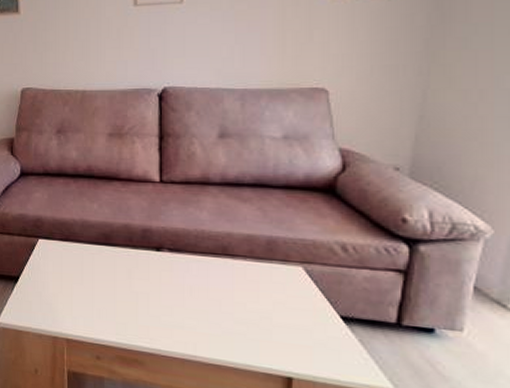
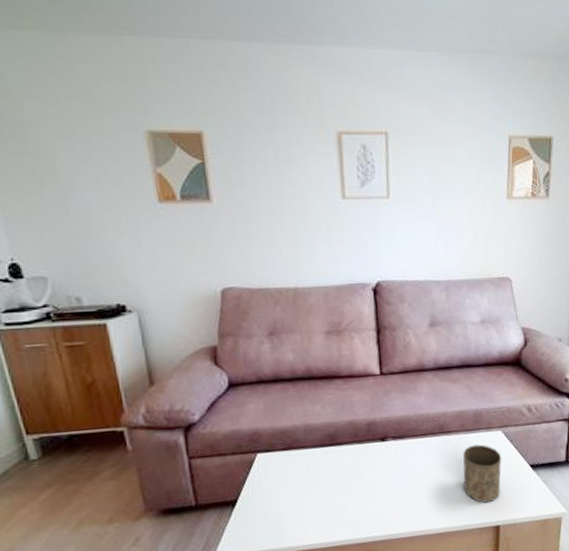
cup: none [248,276,301,347] -> present [463,444,502,503]

